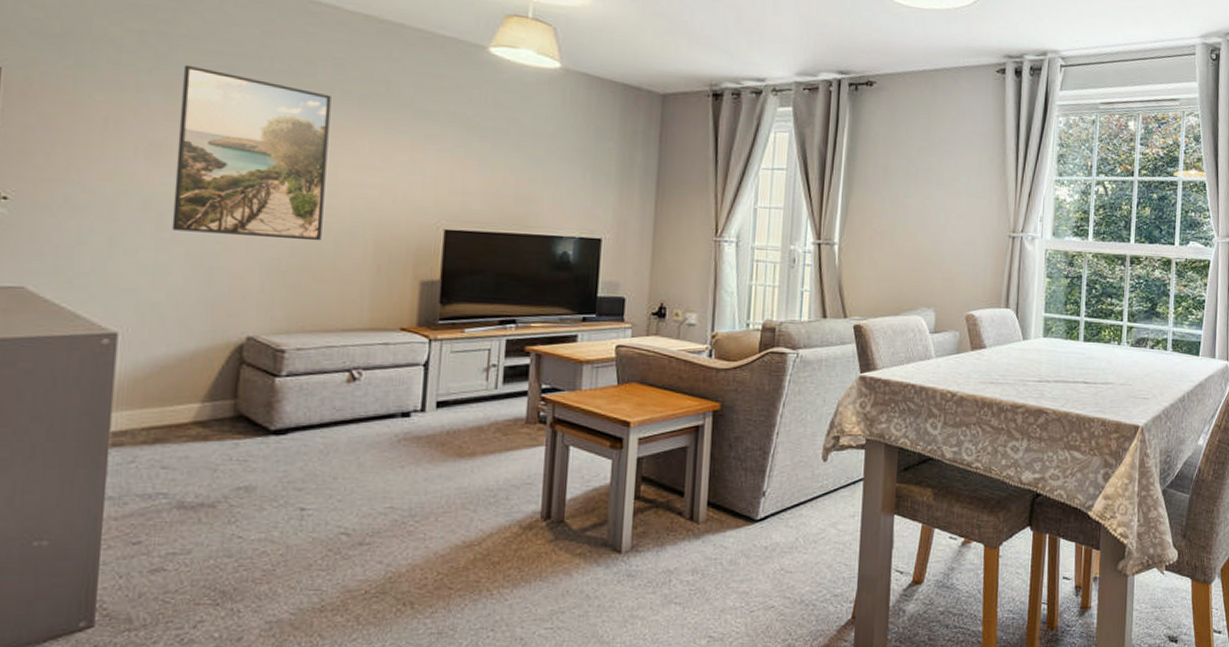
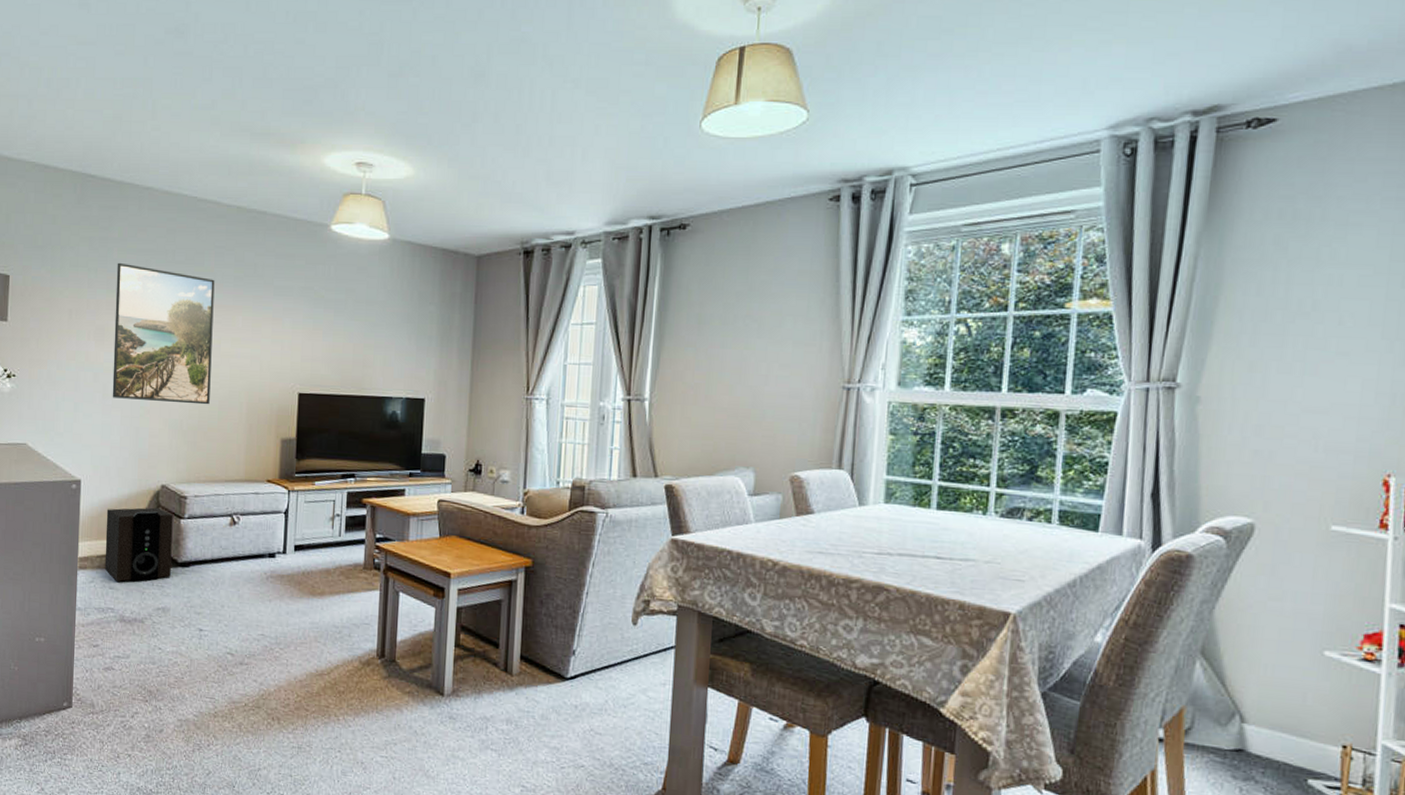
speaker: none [153,364,264,459] -> present [104,507,173,582]

